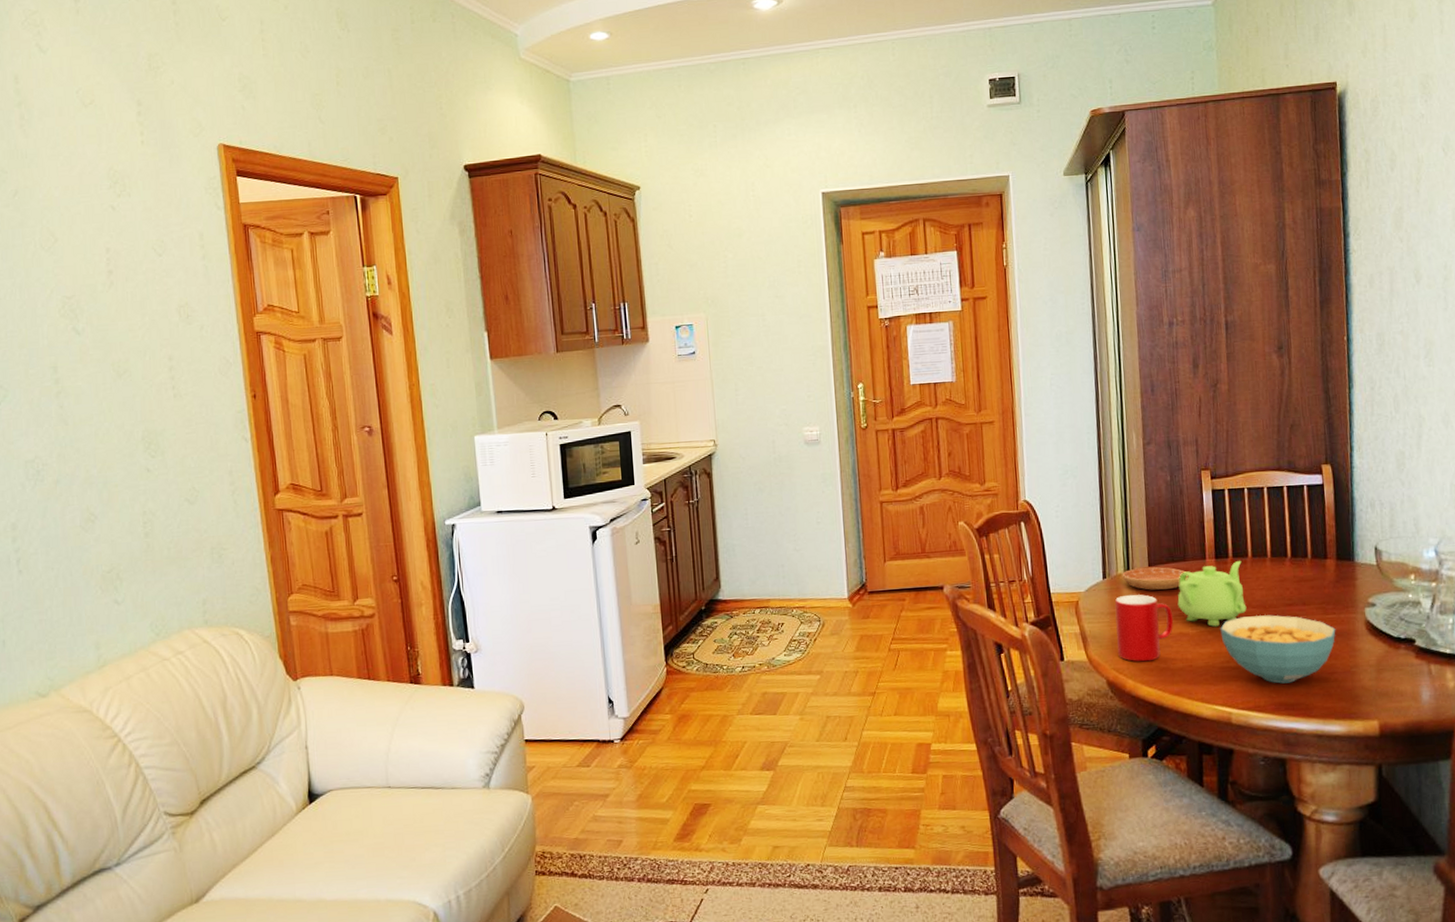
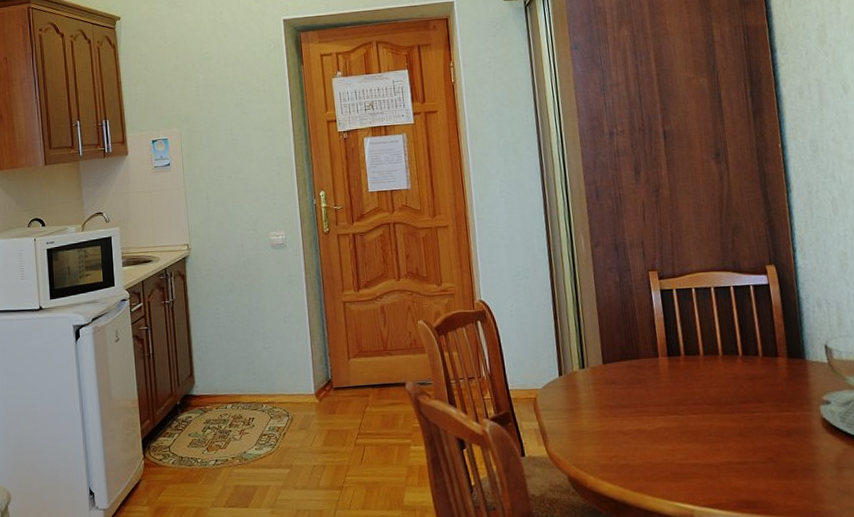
cup: present [1114,594,1174,662] -> none [571,391,631,458]
saucer: present [1122,567,1189,590] -> none [577,364,643,387]
teapot: present [1177,560,1247,627] -> none [633,358,702,424]
cereal bowl: present [1220,615,1336,684] -> none [677,412,793,481]

